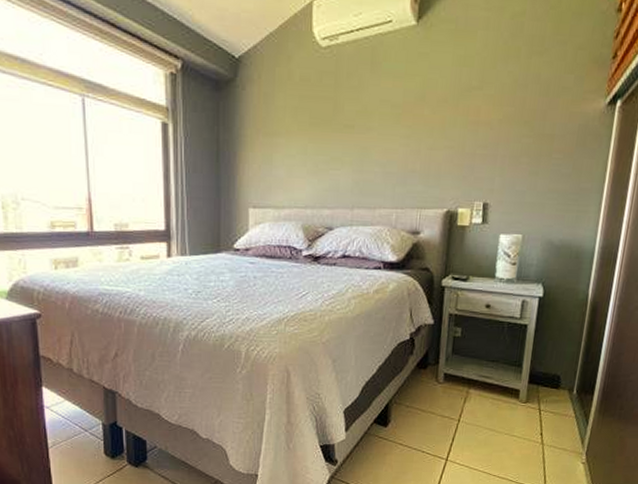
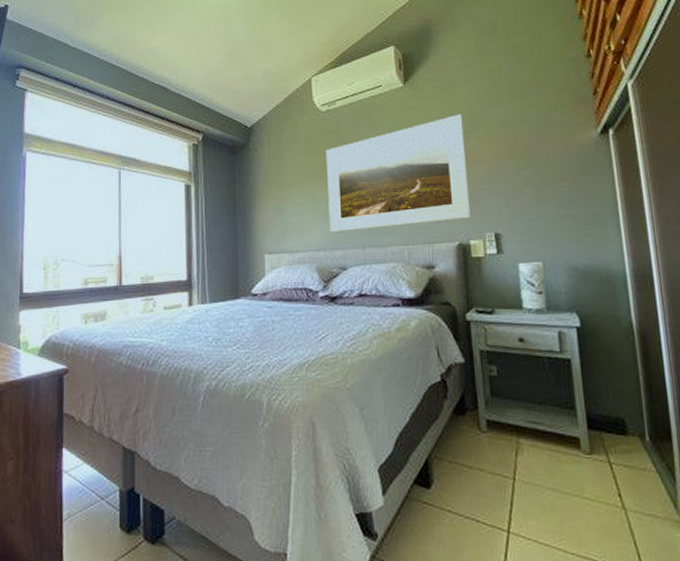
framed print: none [319,66,474,190] -> present [325,114,471,233]

